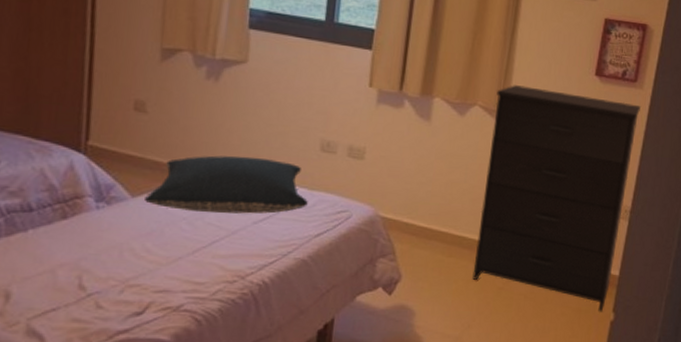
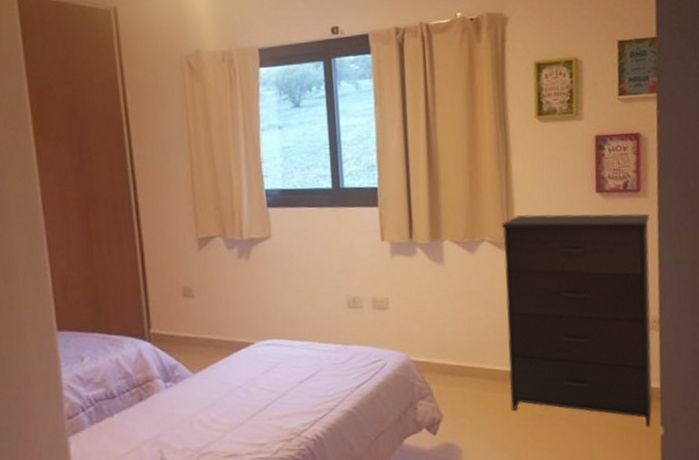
pillow: present [145,155,308,214] -> none [204,322,345,380]

